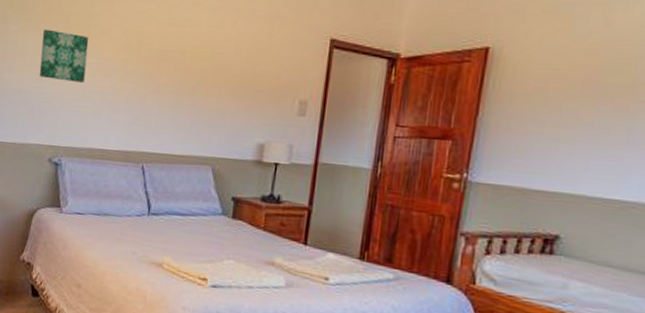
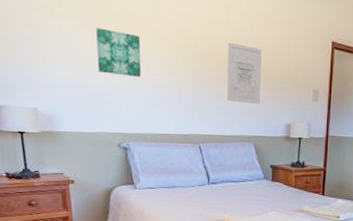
wall art: none [182,42,233,118] -> present [226,42,262,105]

